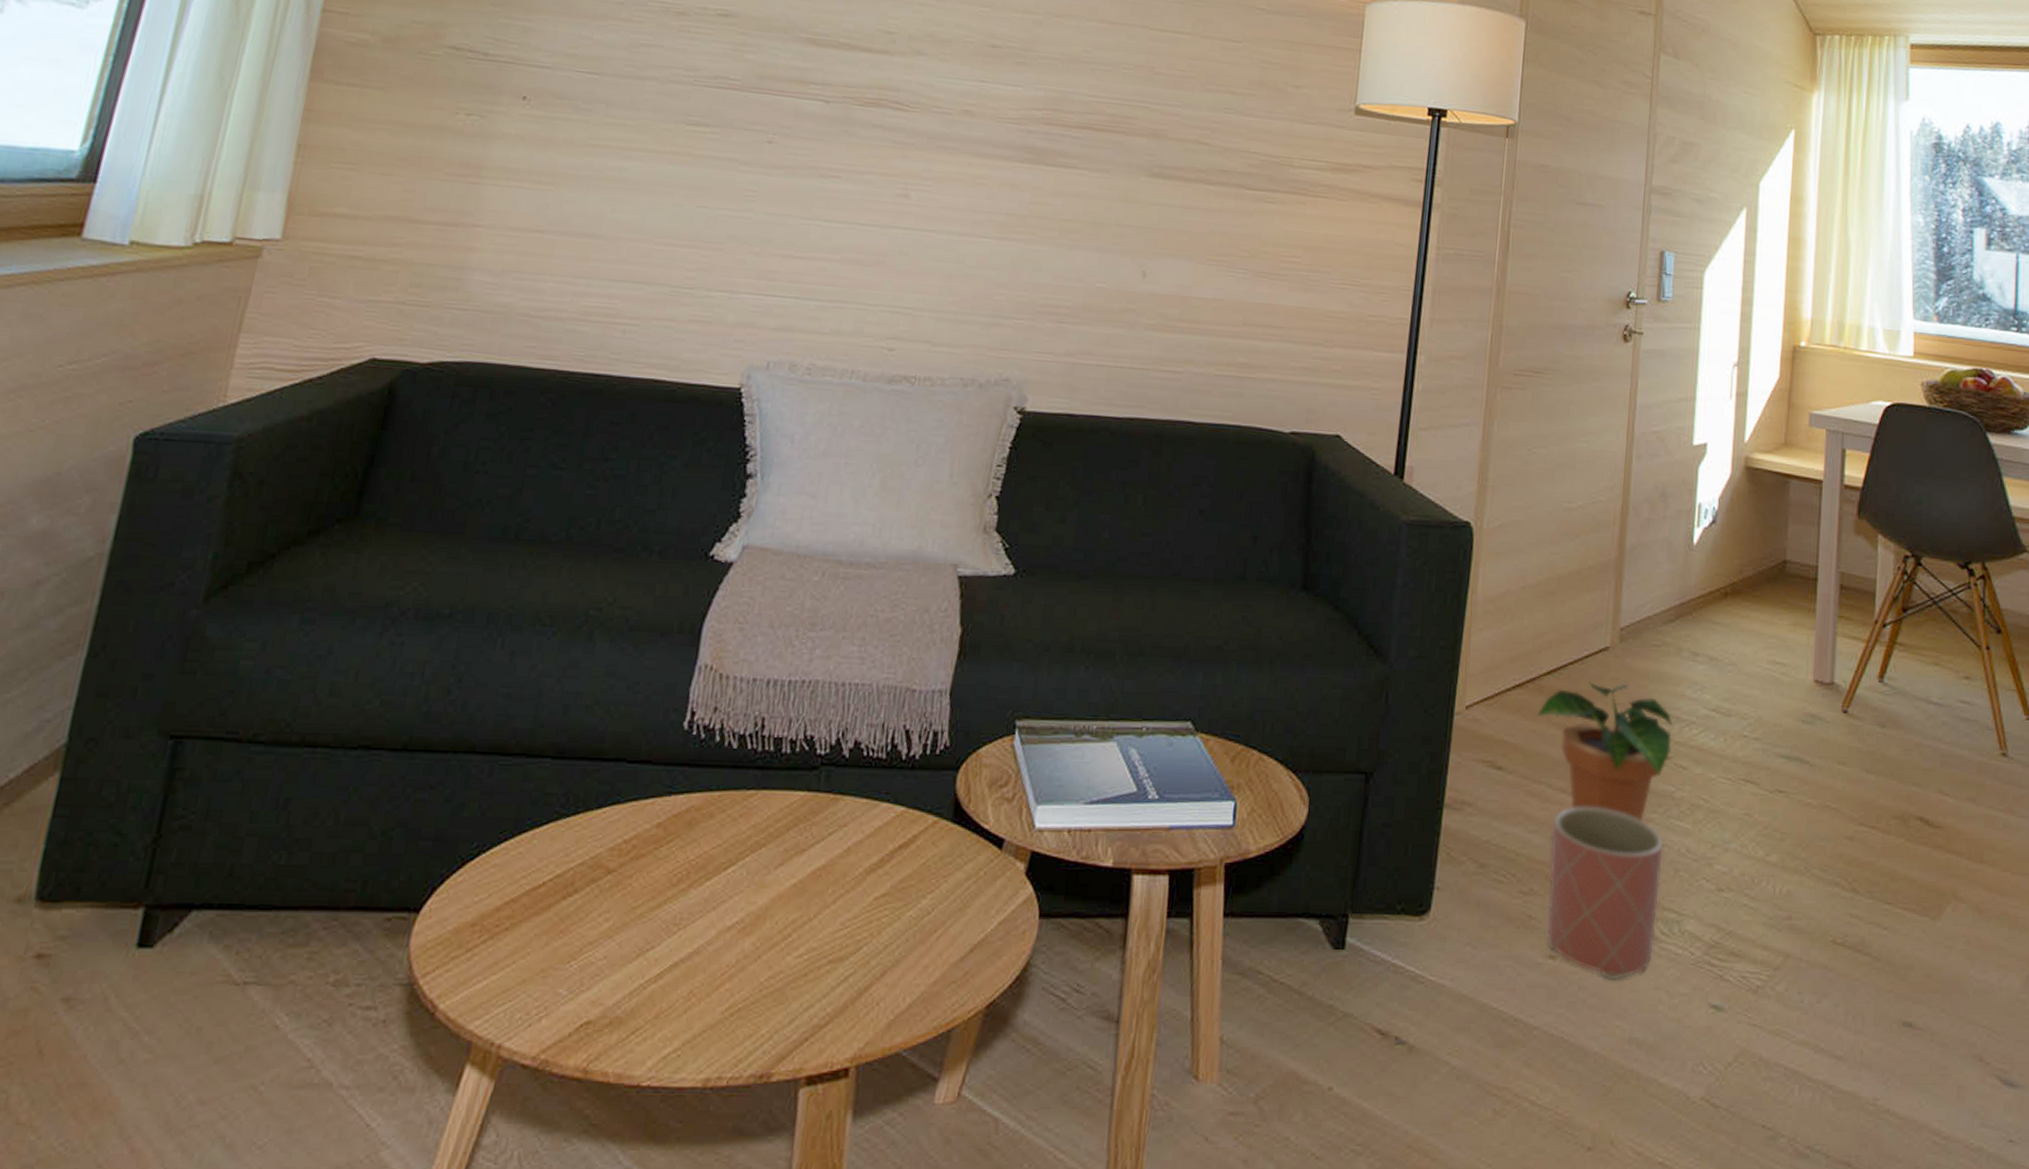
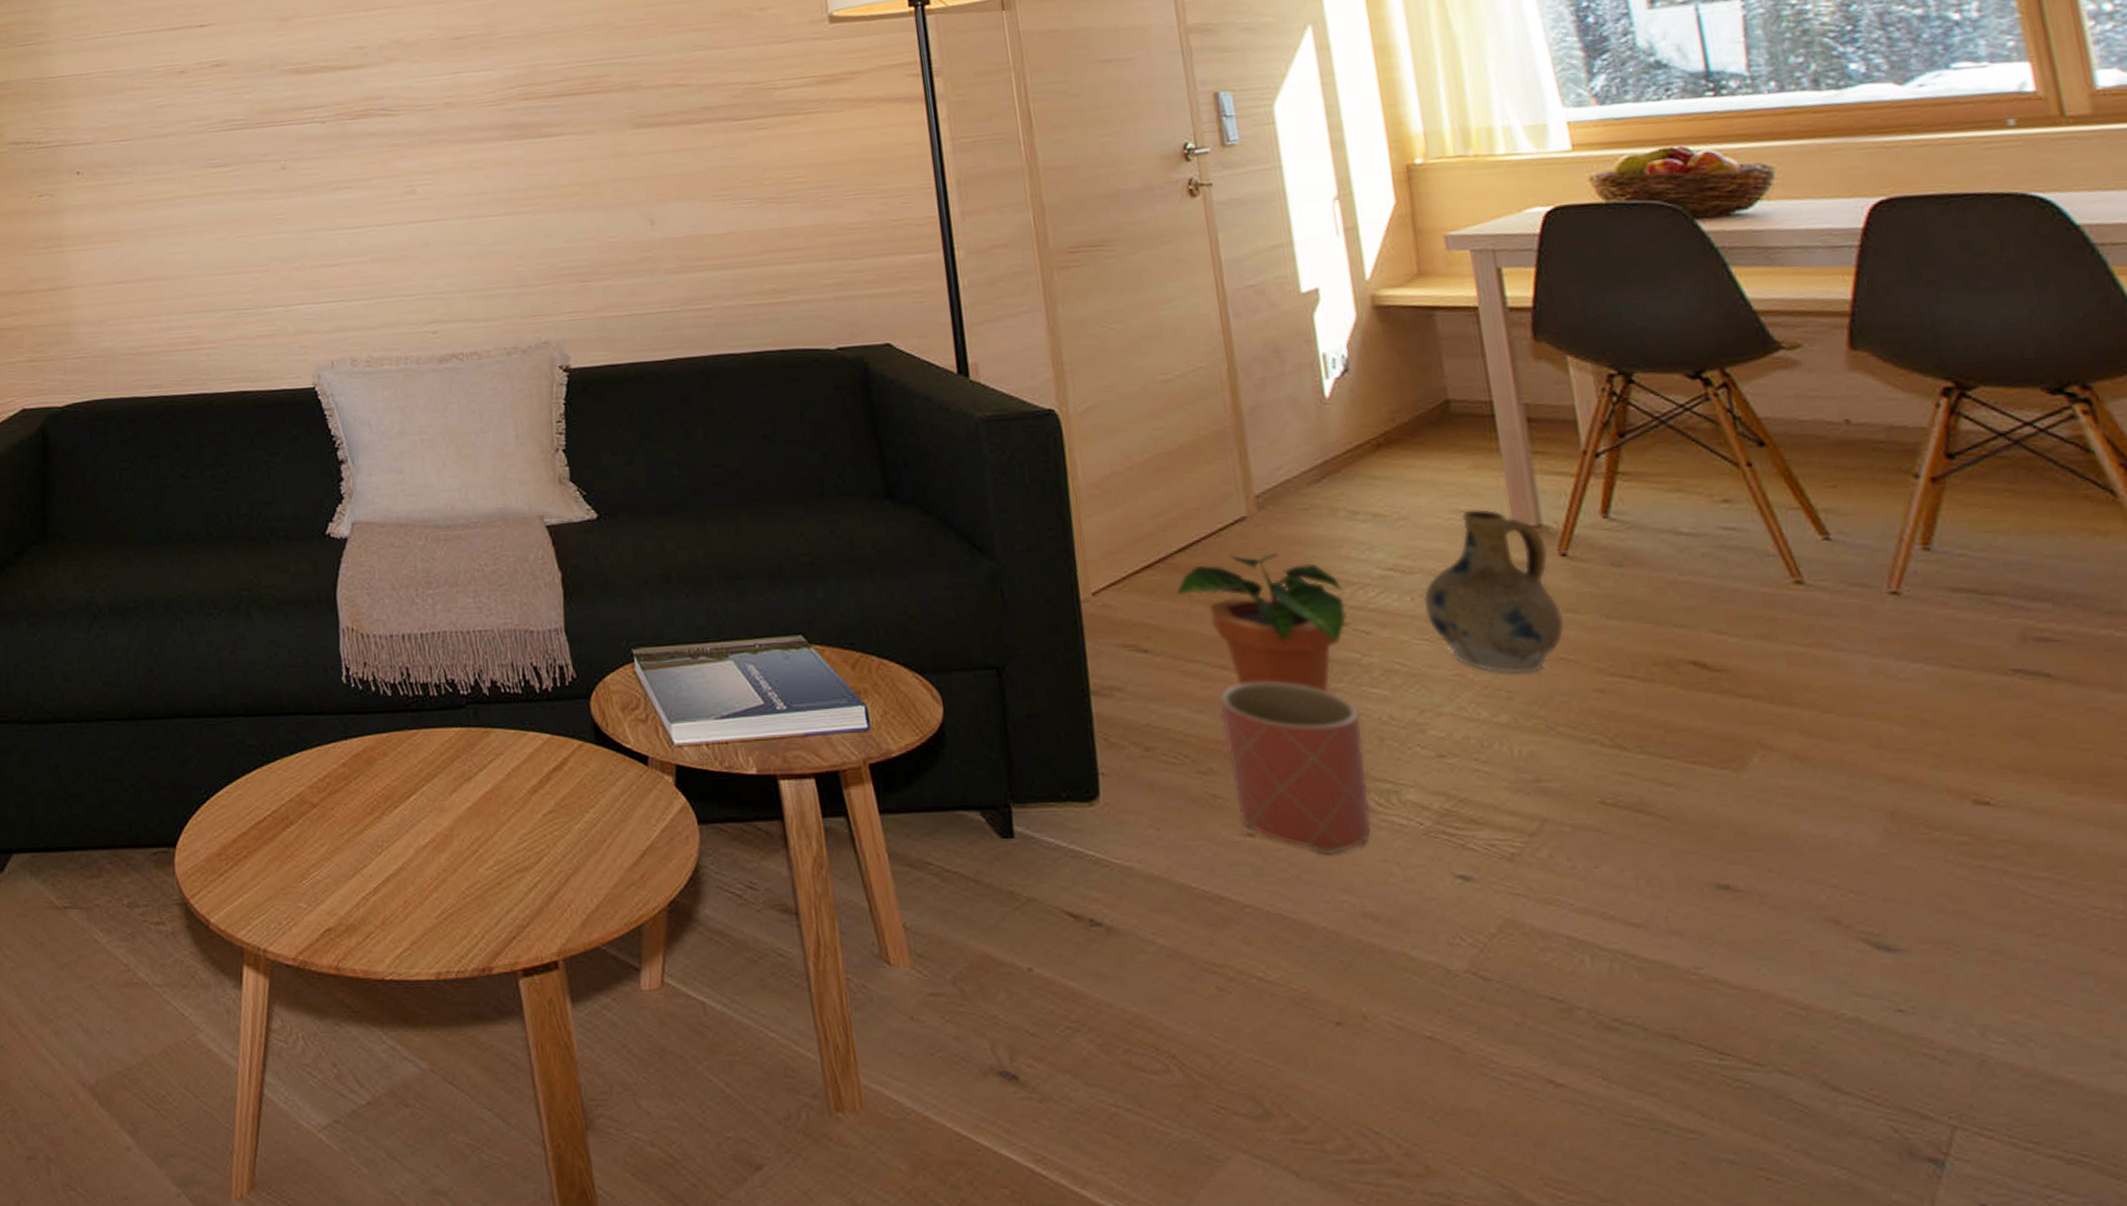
ceramic jug: none [1733,662,1835,818] -> present [1424,509,1565,674]

